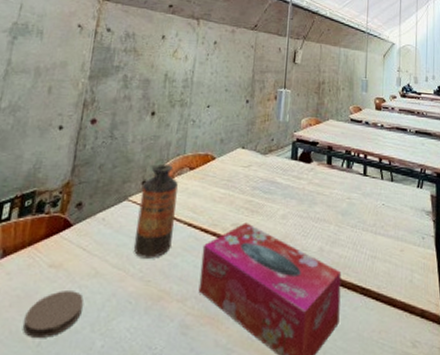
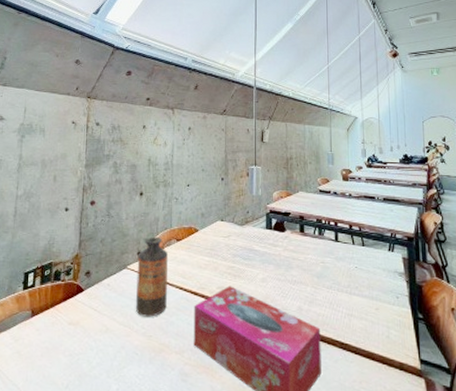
coaster: present [23,291,84,339] -> none [54,344,98,383]

